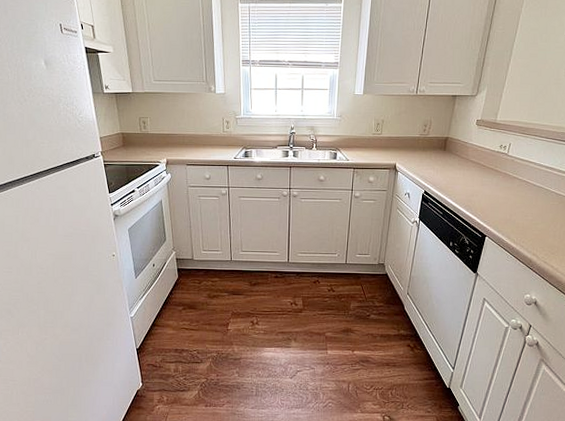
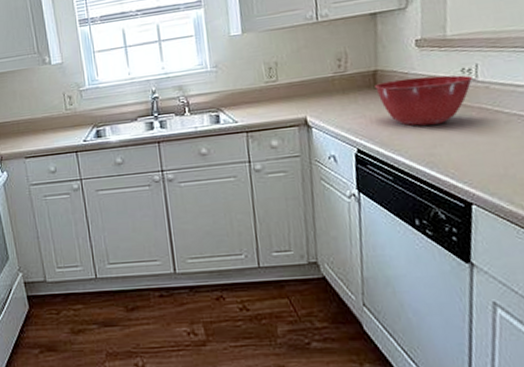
mixing bowl: none [444,146,506,181] -> present [375,75,474,126]

